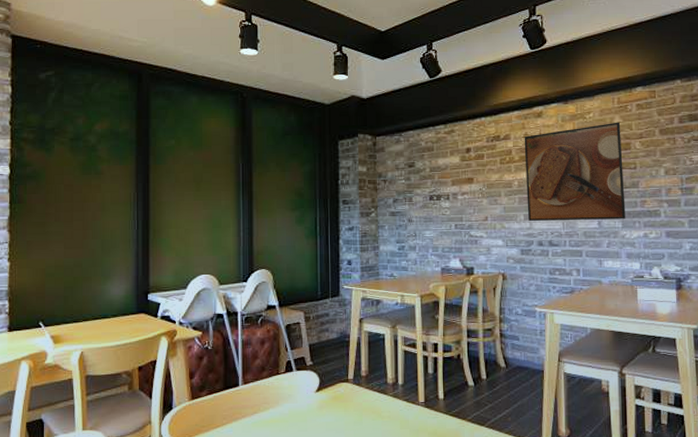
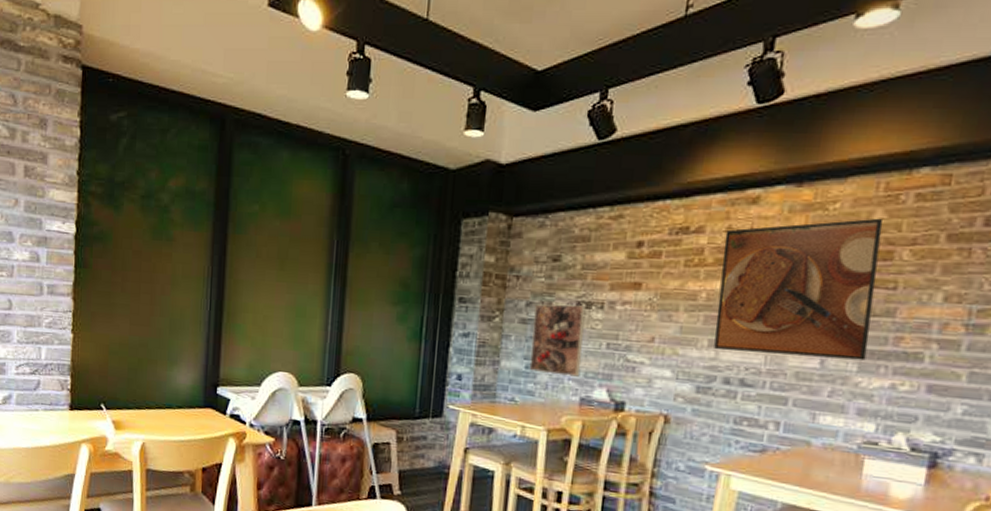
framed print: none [400,198,439,252] -> present [529,304,586,377]

